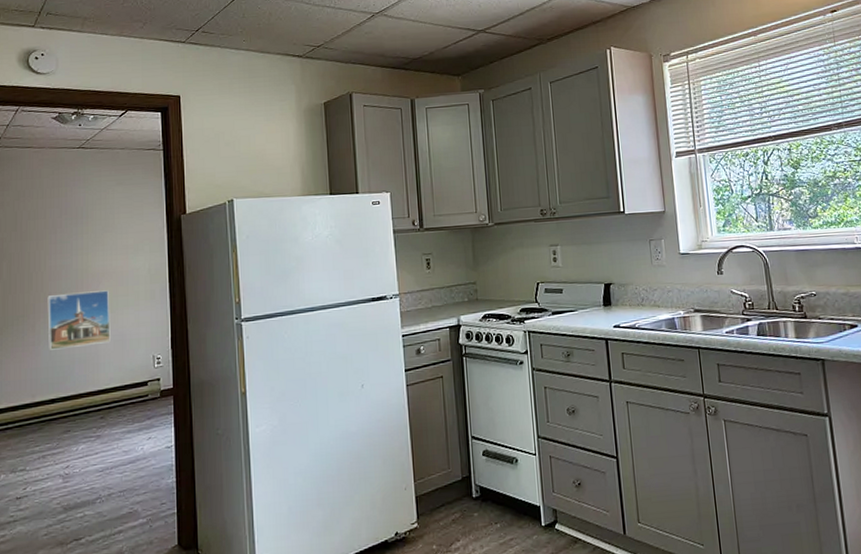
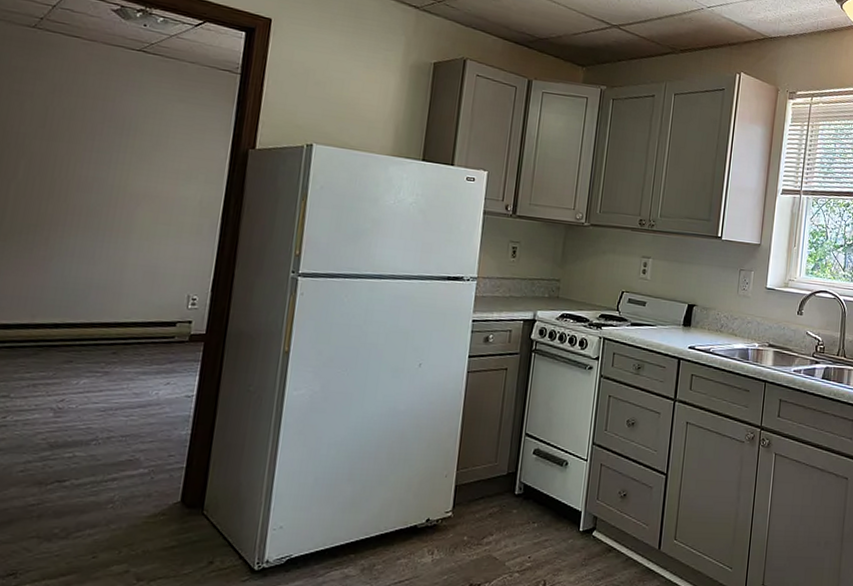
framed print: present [47,290,111,350] -> none [62,208,148,273]

